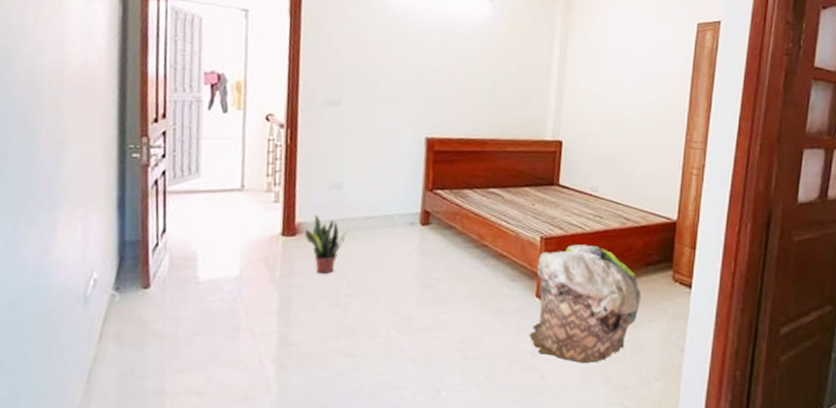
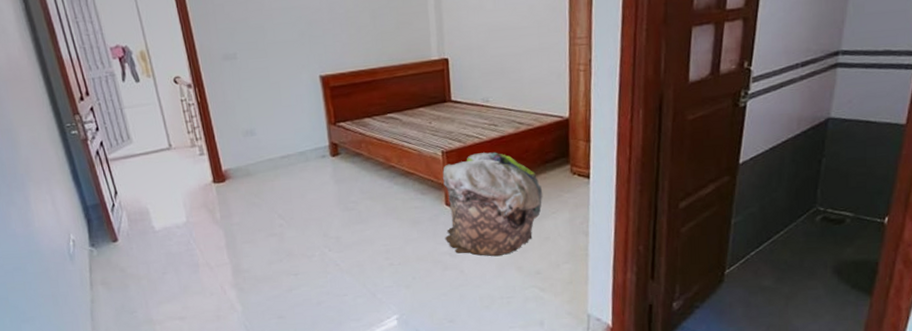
potted plant: present [305,214,349,274] -> none [233,160,269,211]

